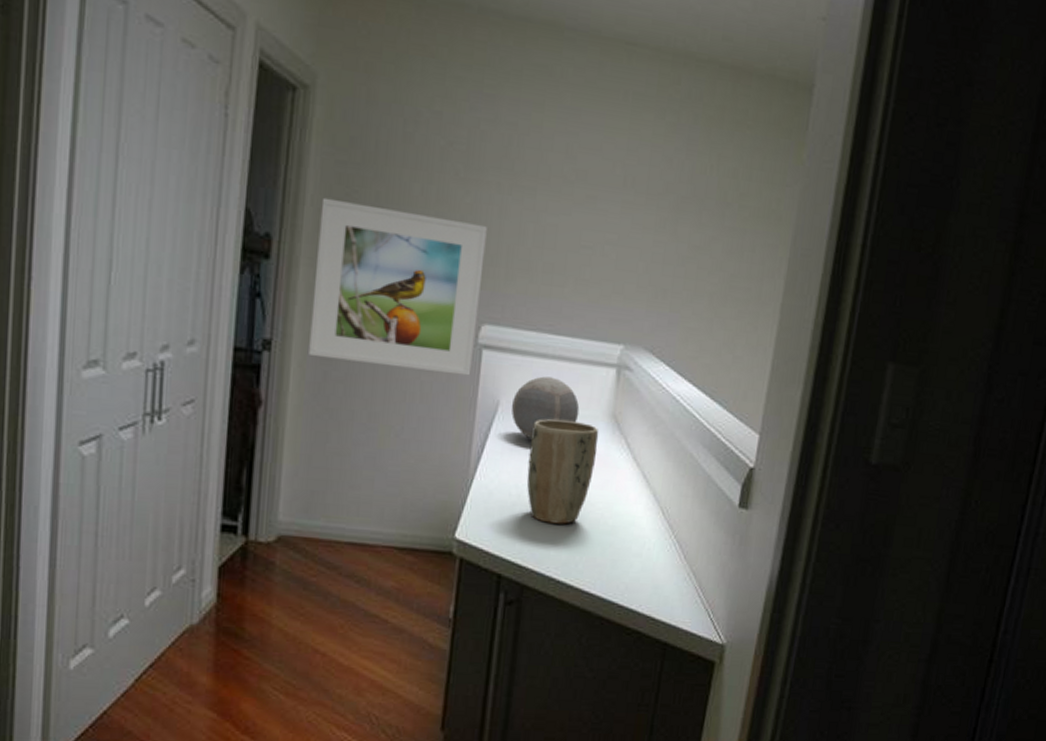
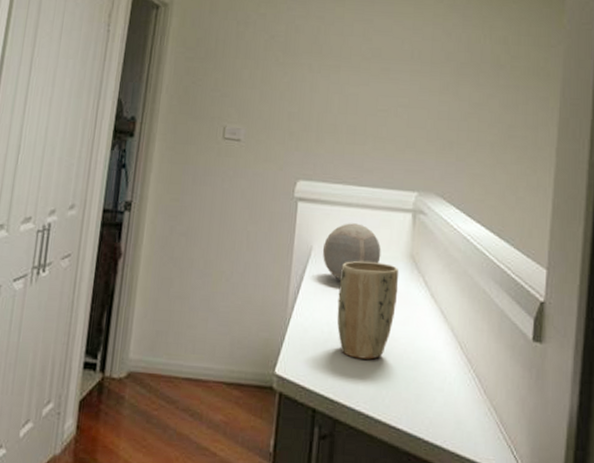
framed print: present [309,197,487,376] -> none [159,86,301,225]

